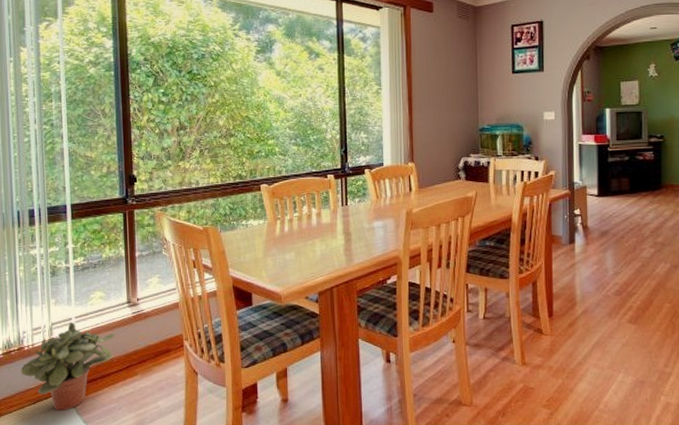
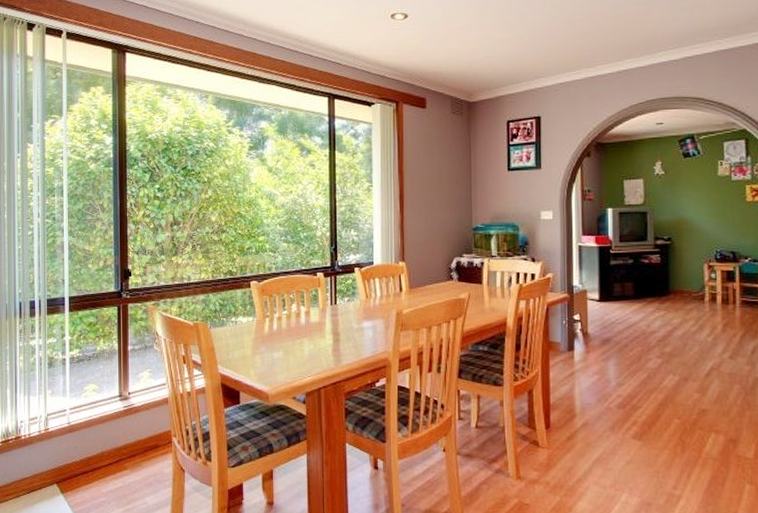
potted plant: present [20,322,116,411] -> none [17,414,107,502]

